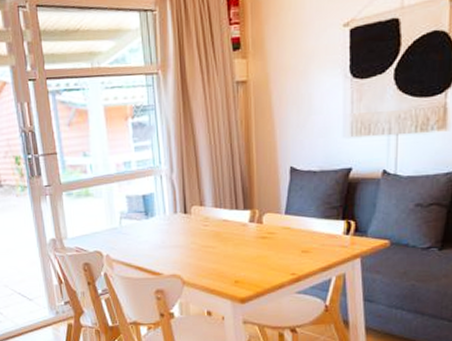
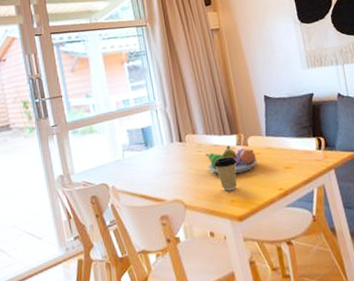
fruit bowl: none [212,221,272,253] -> present [205,145,258,174]
coffee cup: none [220,233,247,271] -> present [214,156,237,191]

